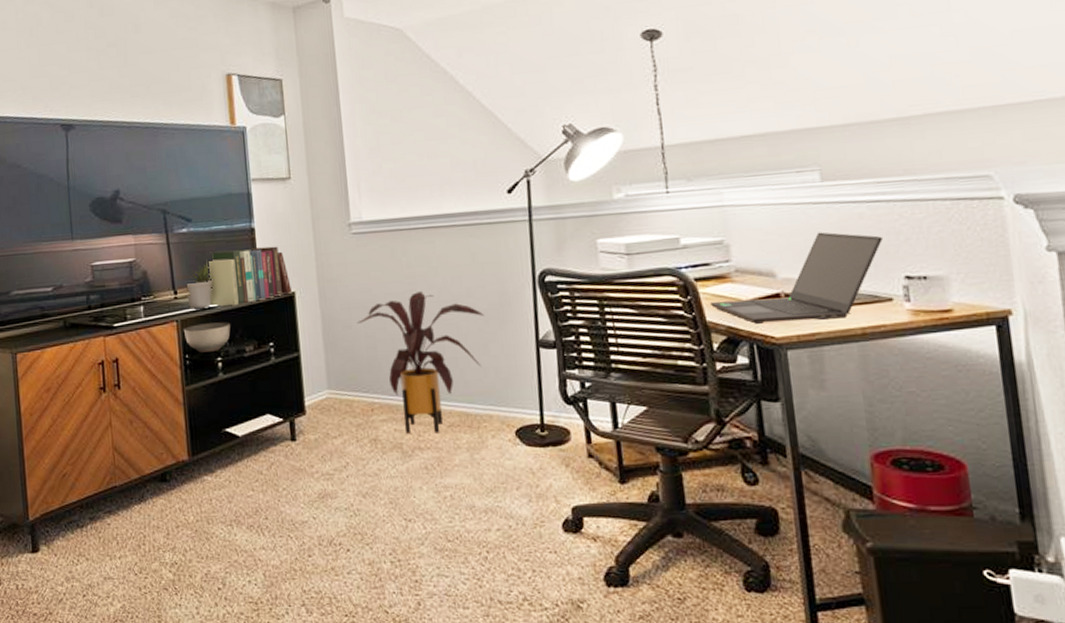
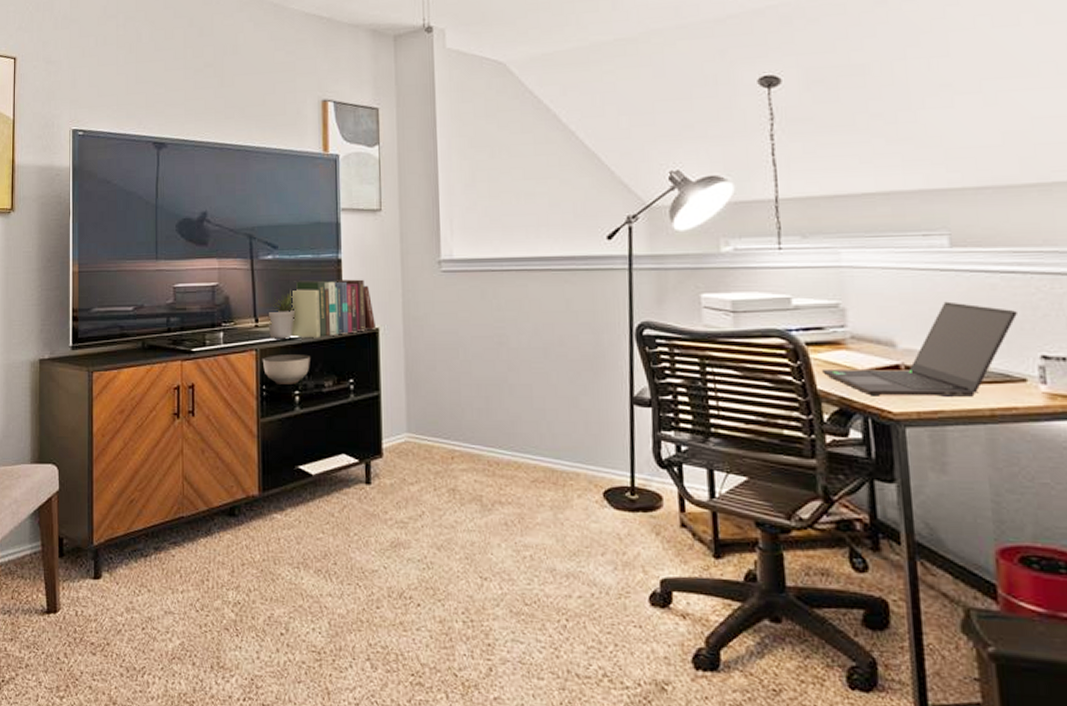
house plant: present [356,292,484,433] -> none [441,337,576,488]

